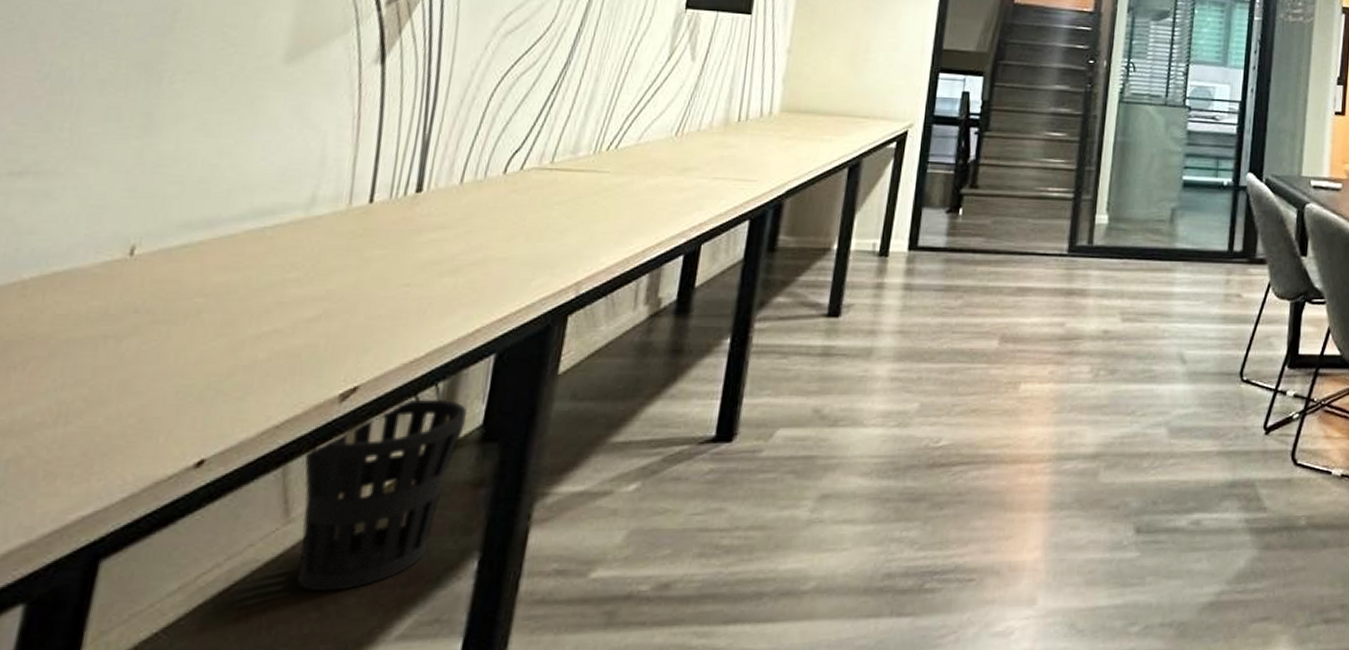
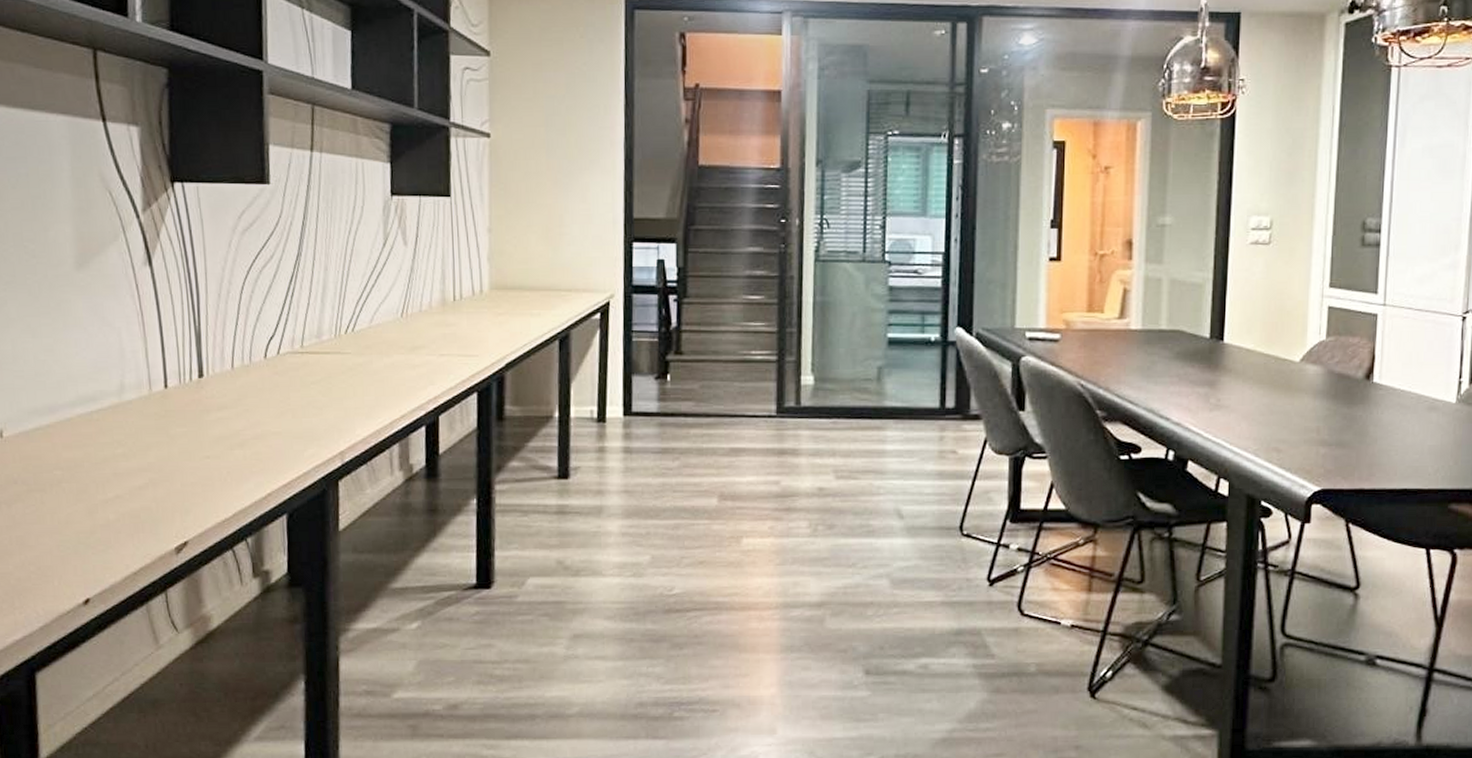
wastebasket: present [297,399,467,592] -> none [160,551,275,702]

